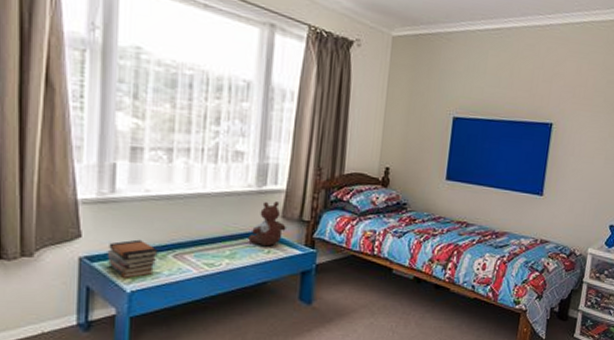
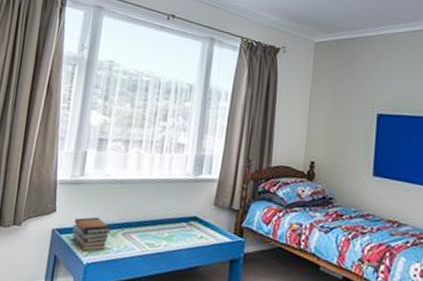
stuffed bear: present [248,201,286,247] -> none [184,189,218,232]

